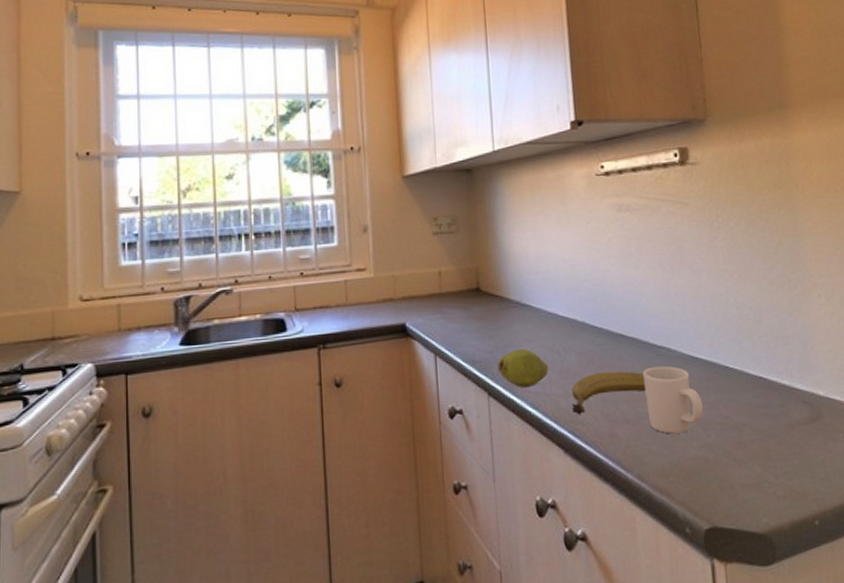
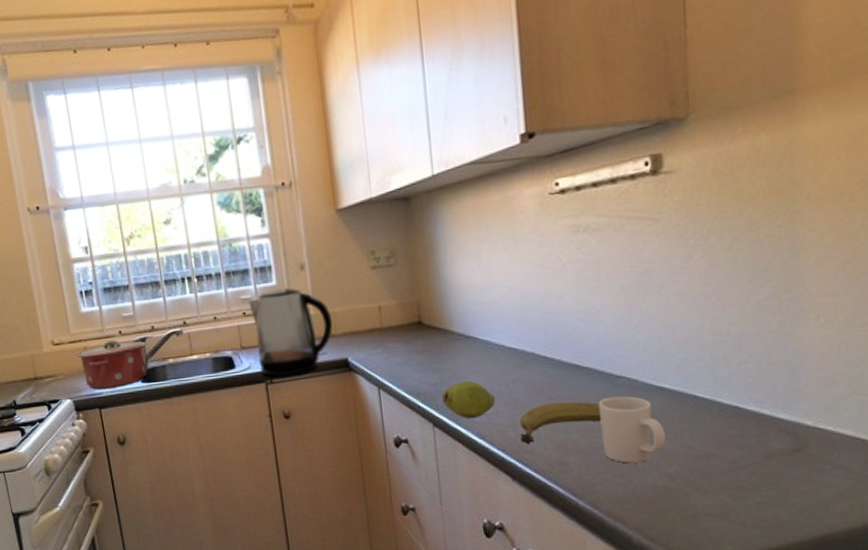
casserole: none [107,296,192,352] -> present [76,339,148,390]
kettle: none [307,249,393,345] -> present [248,287,333,380]

